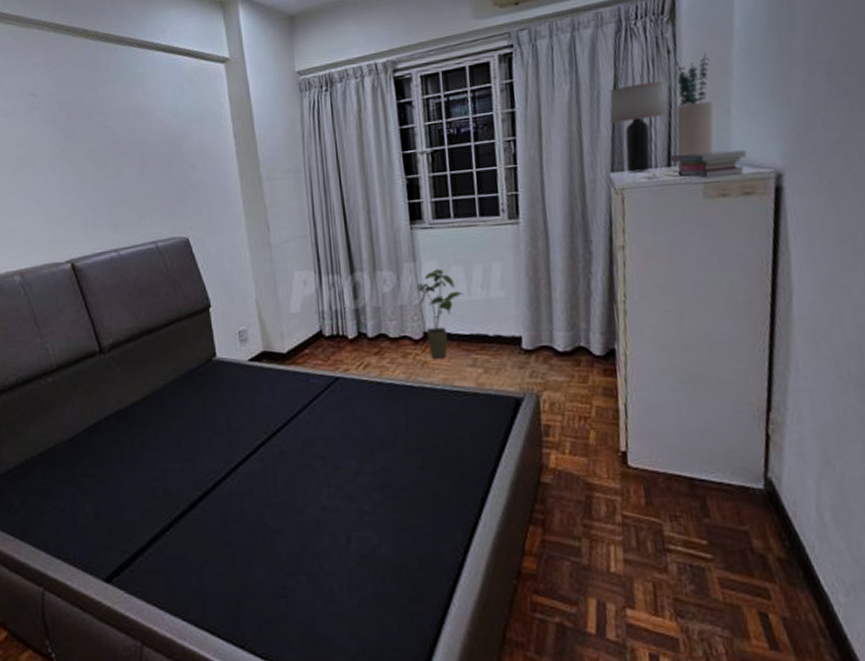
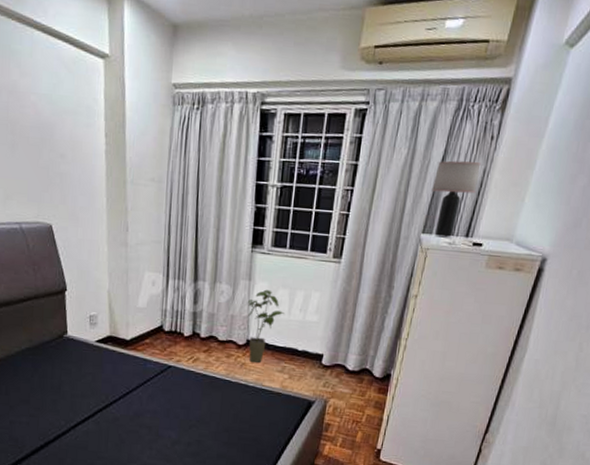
books: present [670,150,747,179] -> none [469,228,527,255]
vase: present [675,52,714,170] -> none [472,144,522,242]

